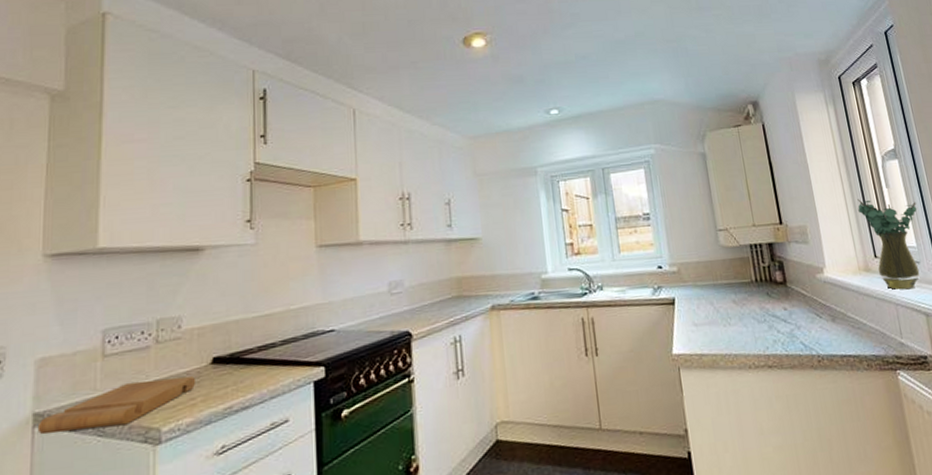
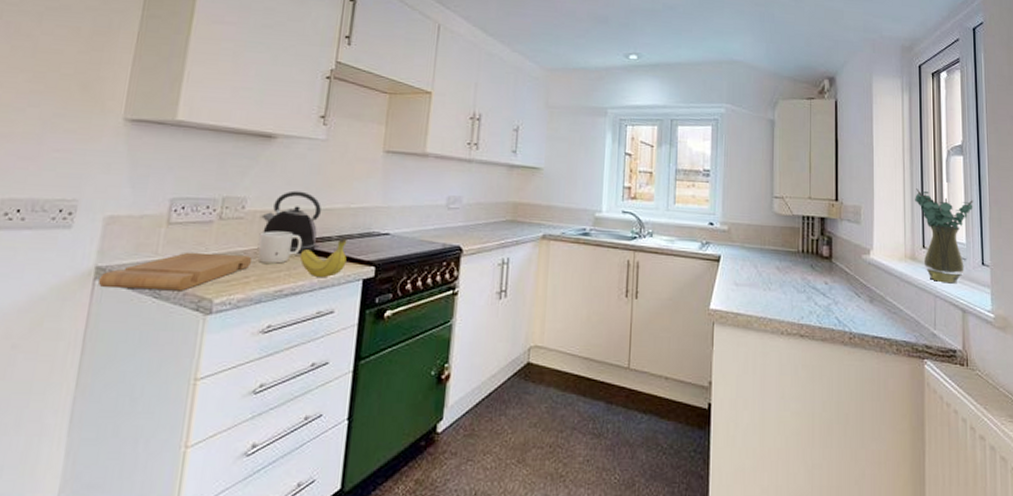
kettle: none [199,300,264,366] -> present [261,190,321,254]
mug: none [201,344,246,383] -> present [257,231,303,265]
fruit: none [245,341,294,388] -> present [299,237,347,278]

